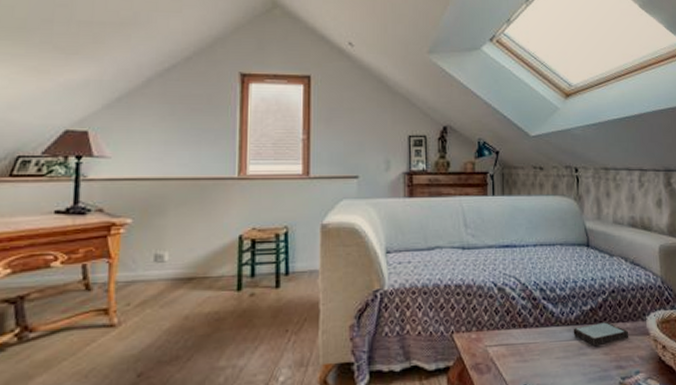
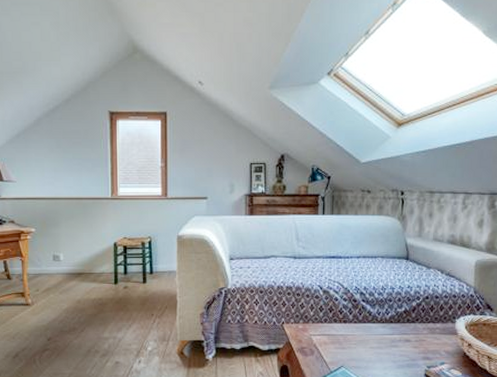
smartphone: present [573,322,629,345] -> none [387,322,438,340]

